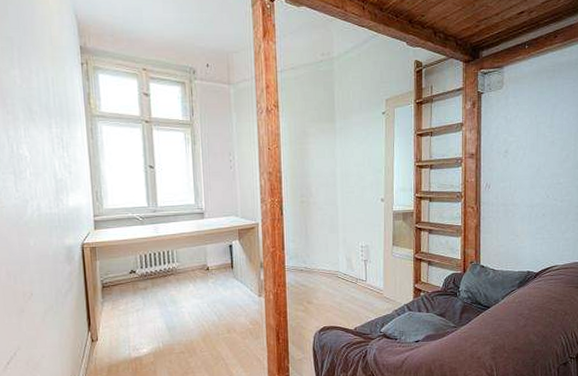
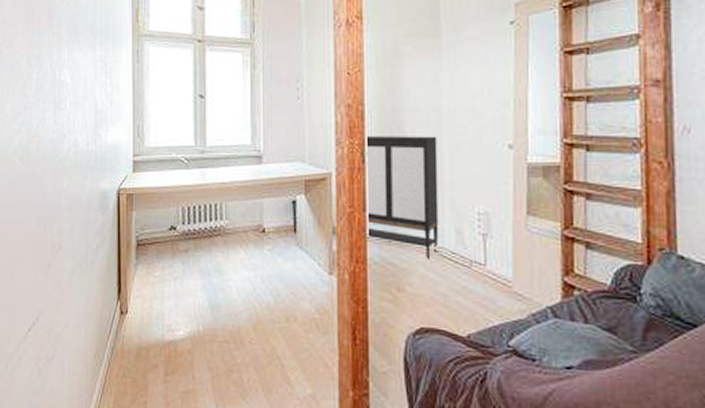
storage cabinet: none [283,194,336,281] -> present [366,136,439,260]

